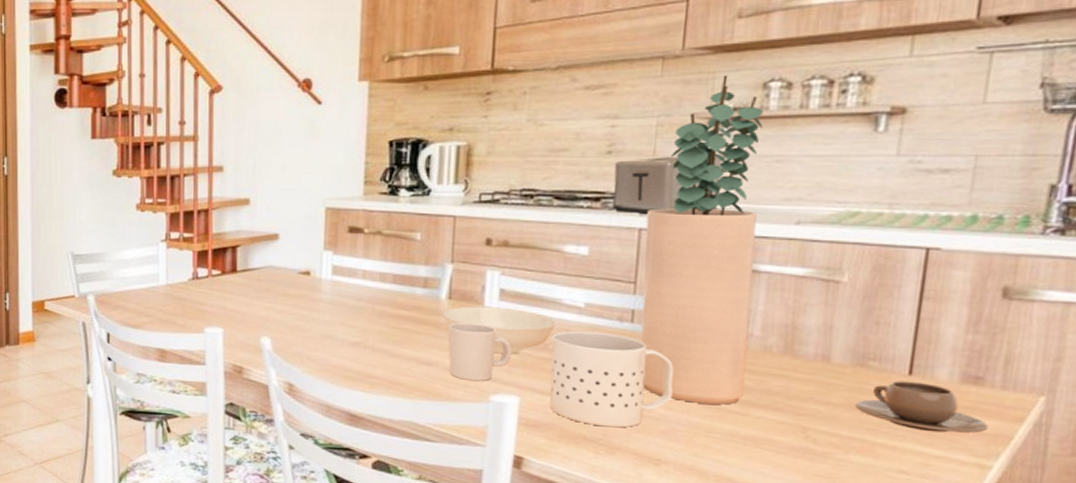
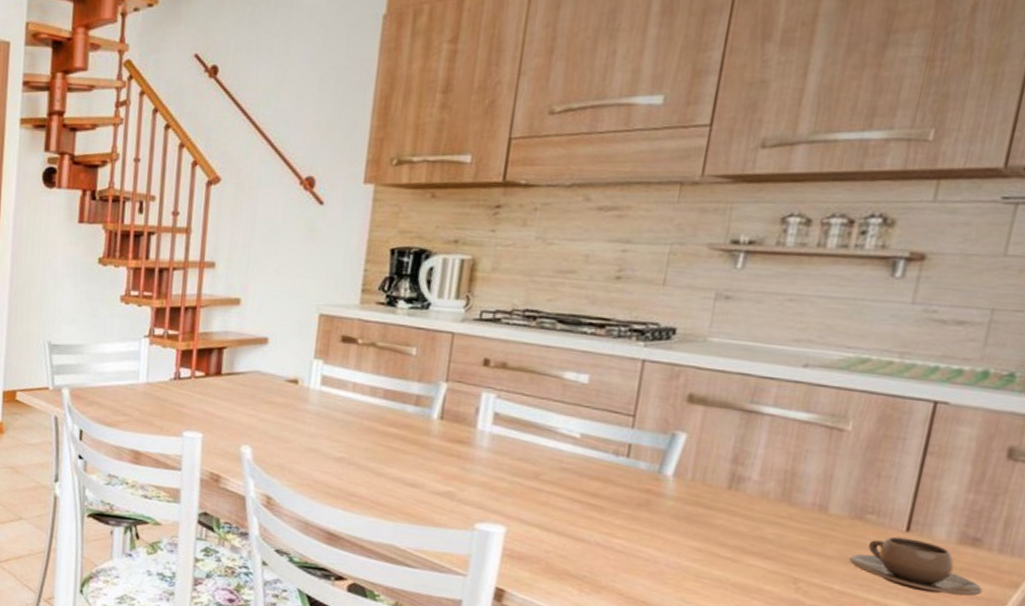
bowl: present [443,306,557,355] -> none [433,428,550,482]
mug: present [448,322,513,382] -> none [435,444,502,508]
mug: present [549,331,674,428] -> none [536,461,667,566]
toaster: present [613,156,722,214] -> none [618,286,734,347]
vase: present [640,74,763,405] -> none [634,206,780,550]

